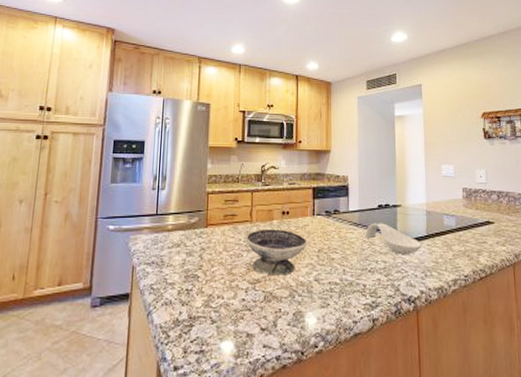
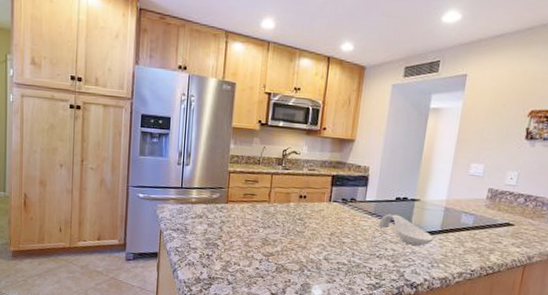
bowl: present [245,229,307,276] -> none [262,210,321,252]

